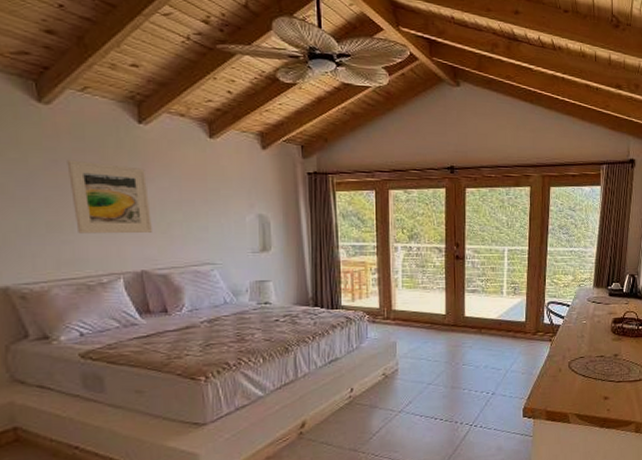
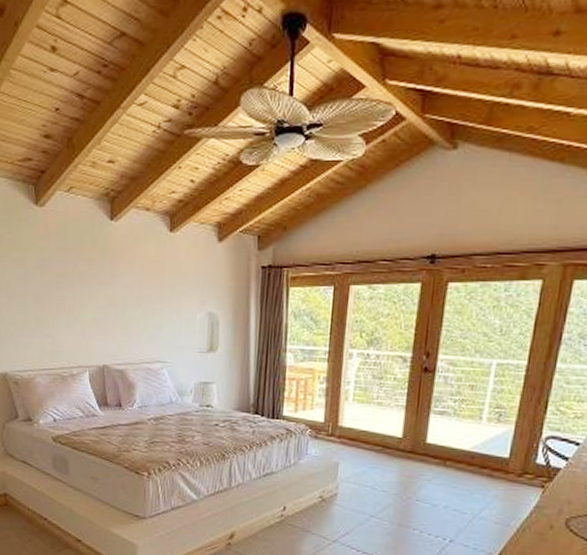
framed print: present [67,159,152,234] -> none [53,258,115,329]

